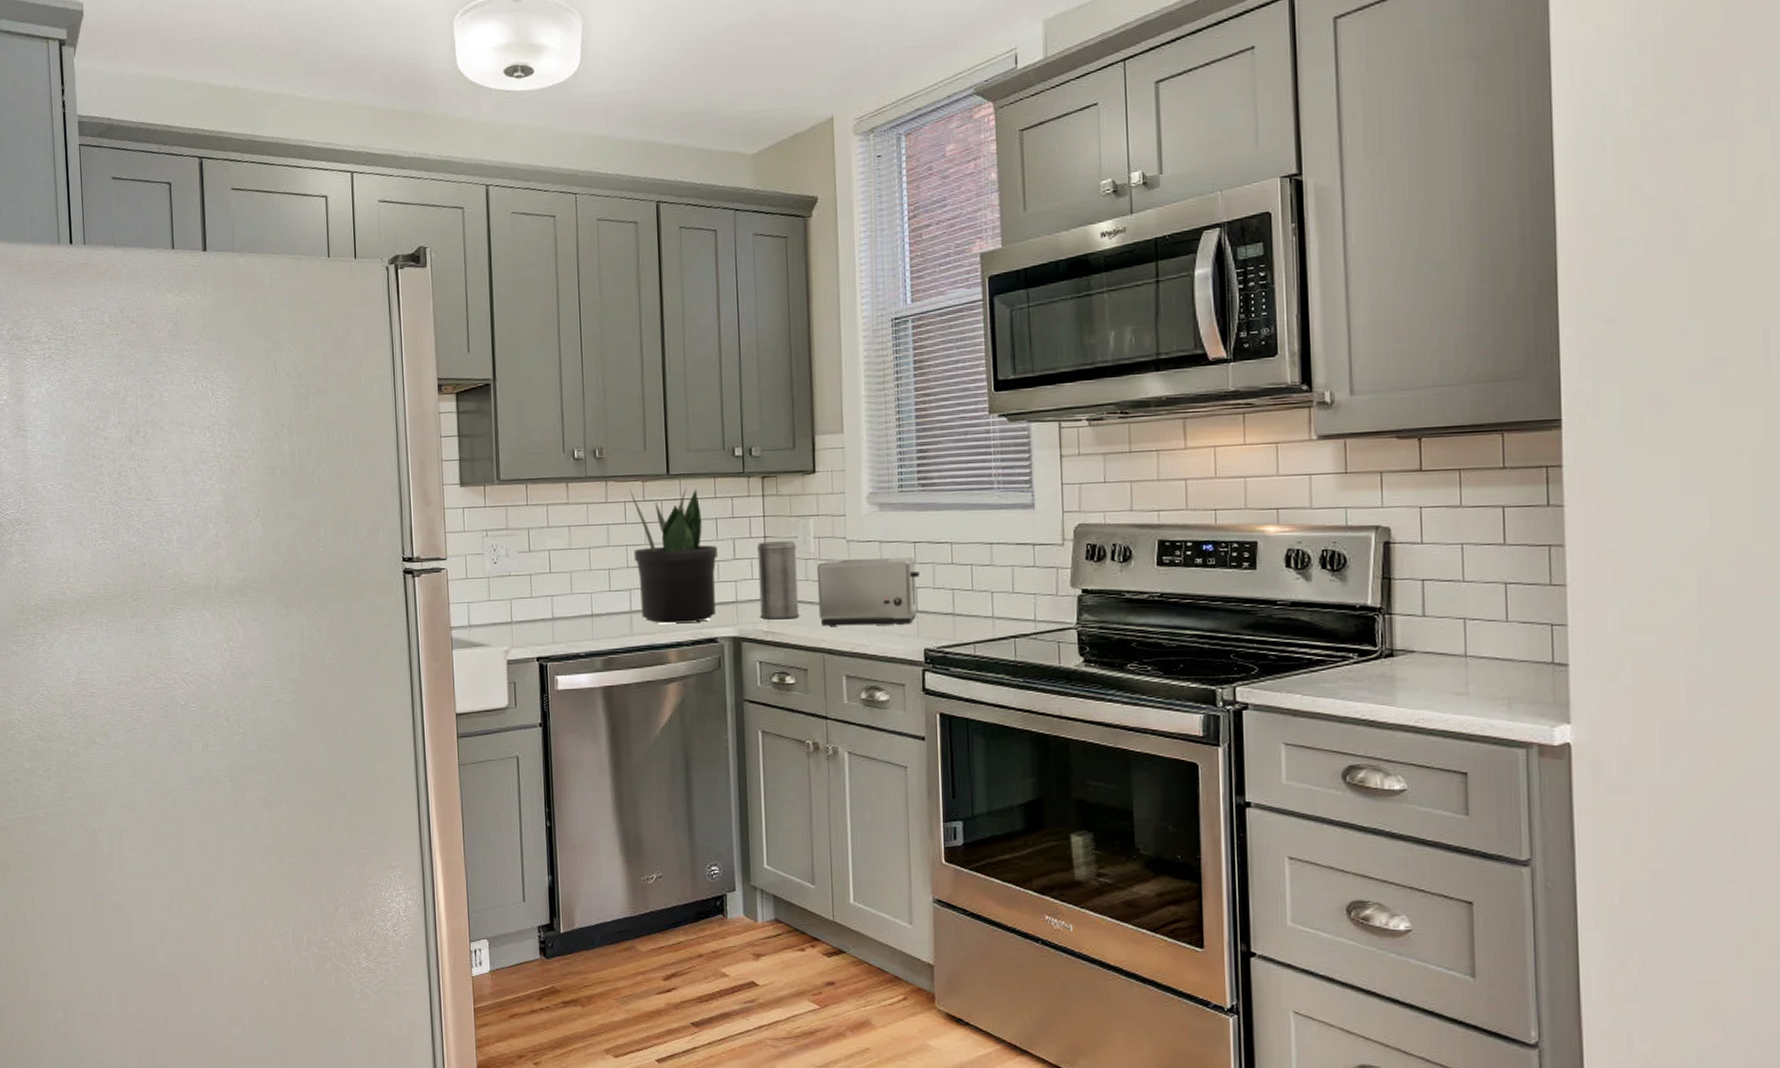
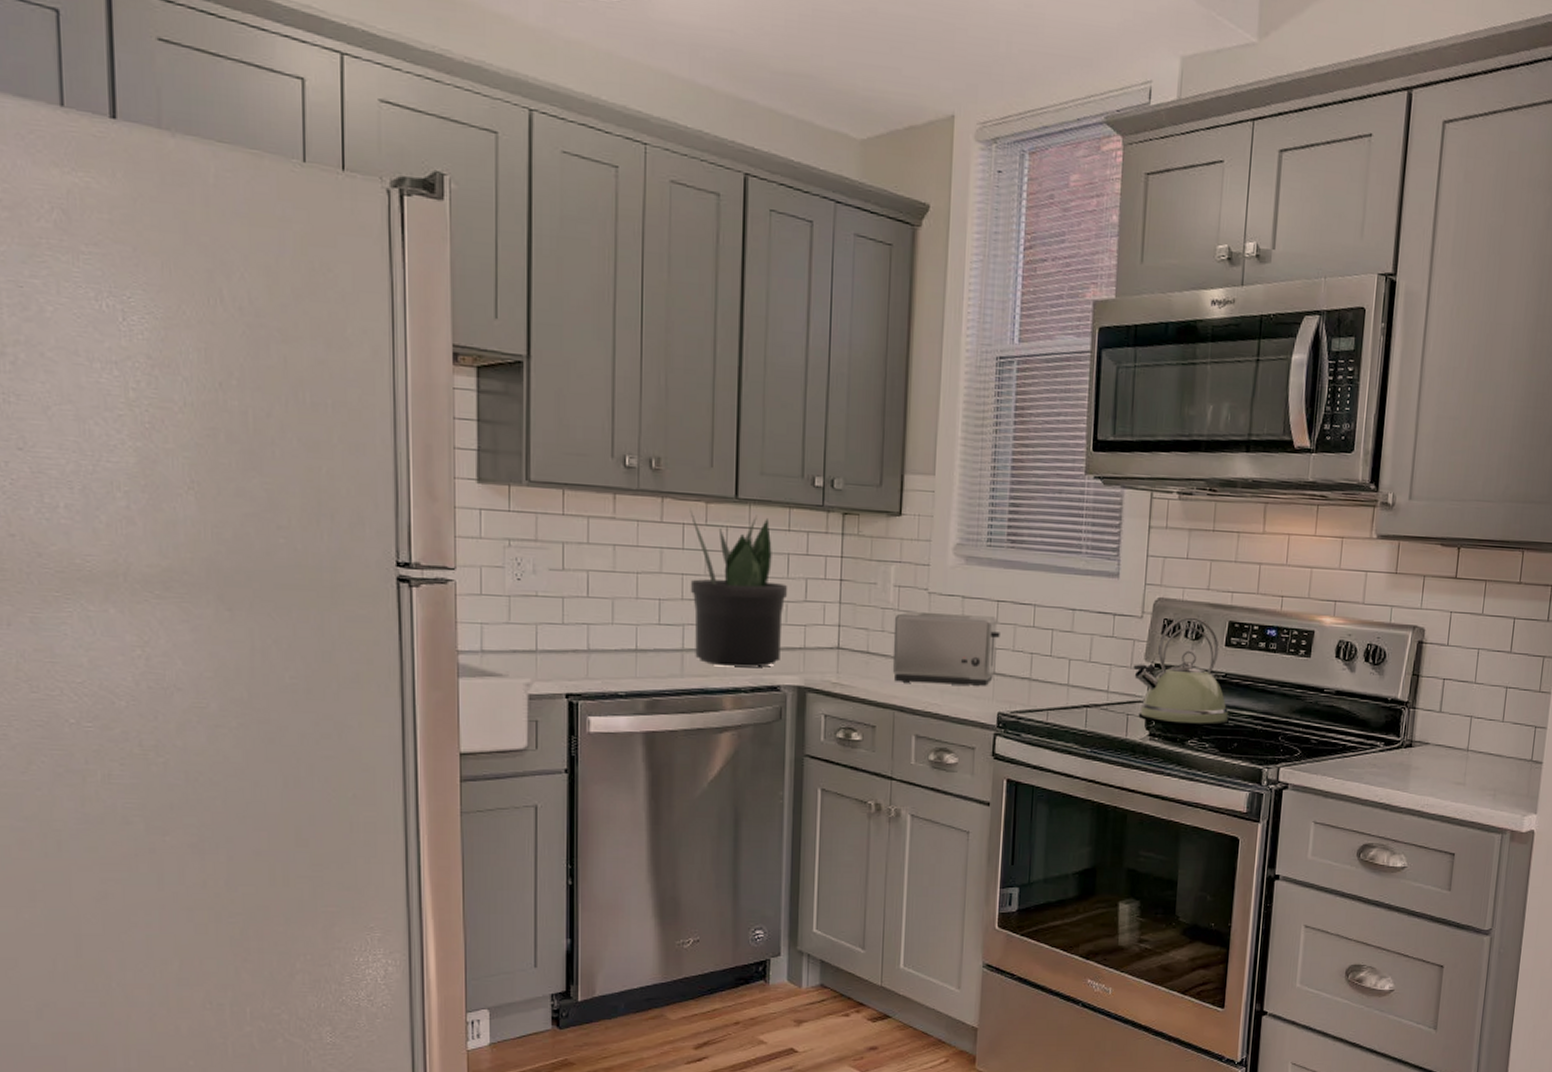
canister: present [756,541,800,620] -> none [828,585,875,672]
kettle: none [1059,539,1172,650] -> present [1133,617,1230,727]

